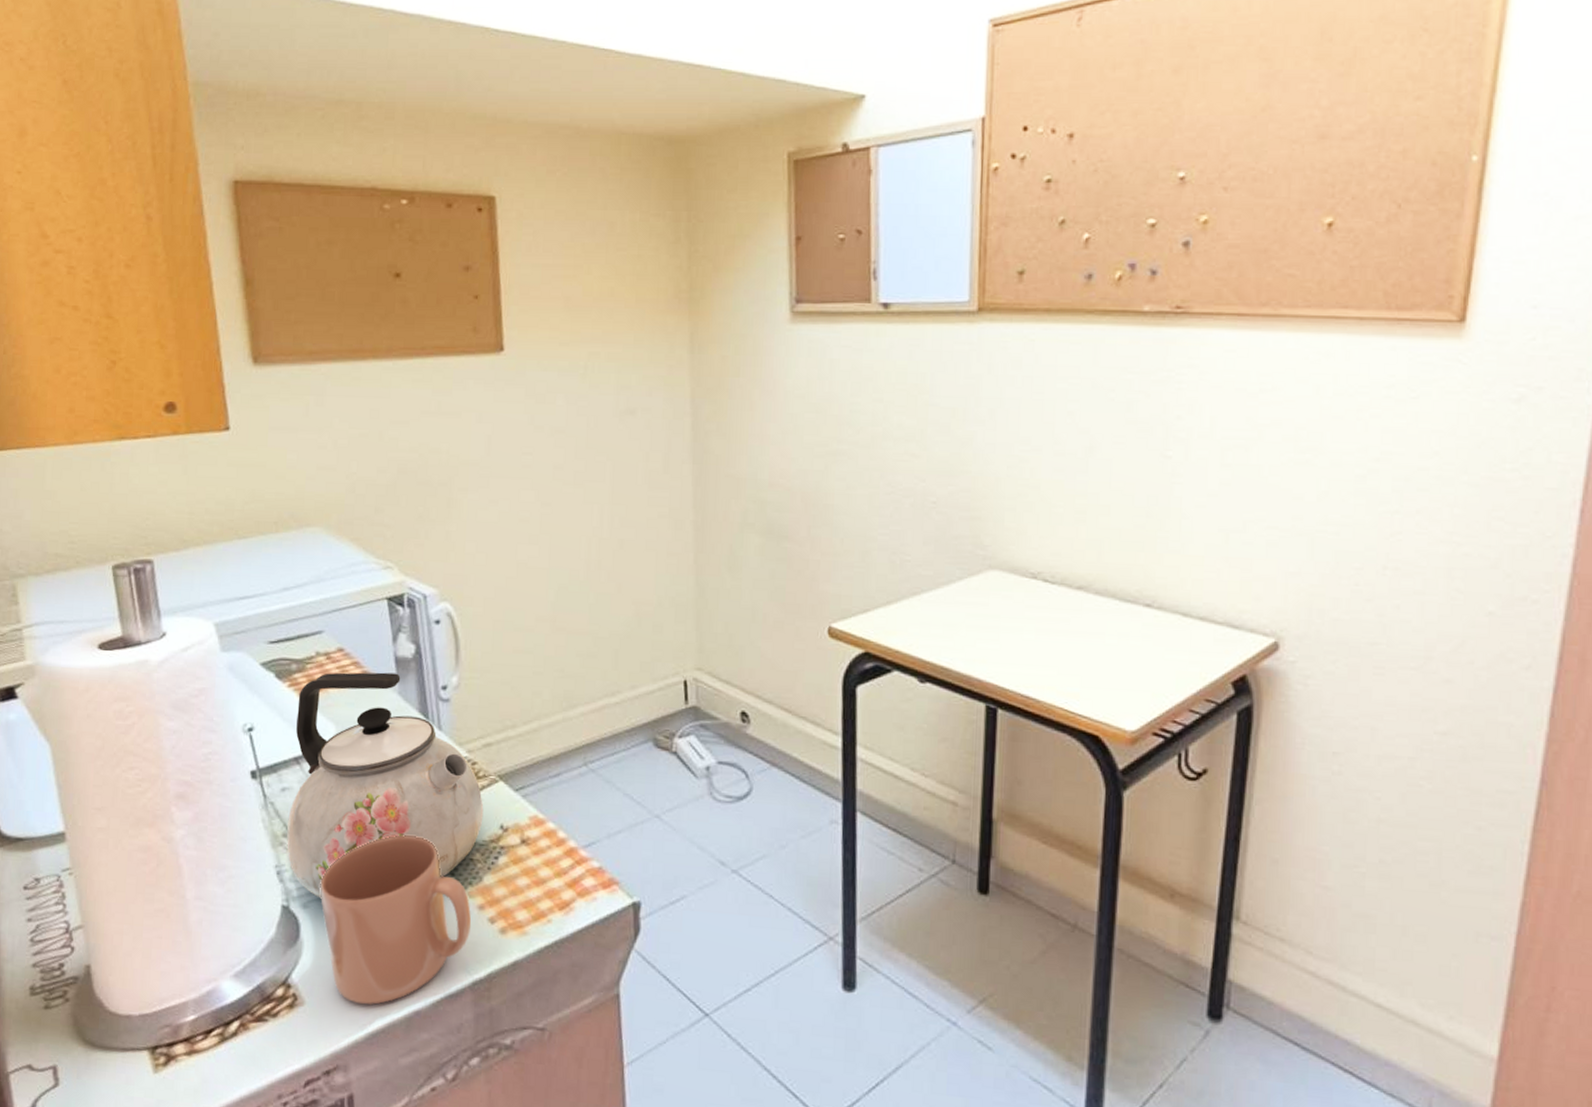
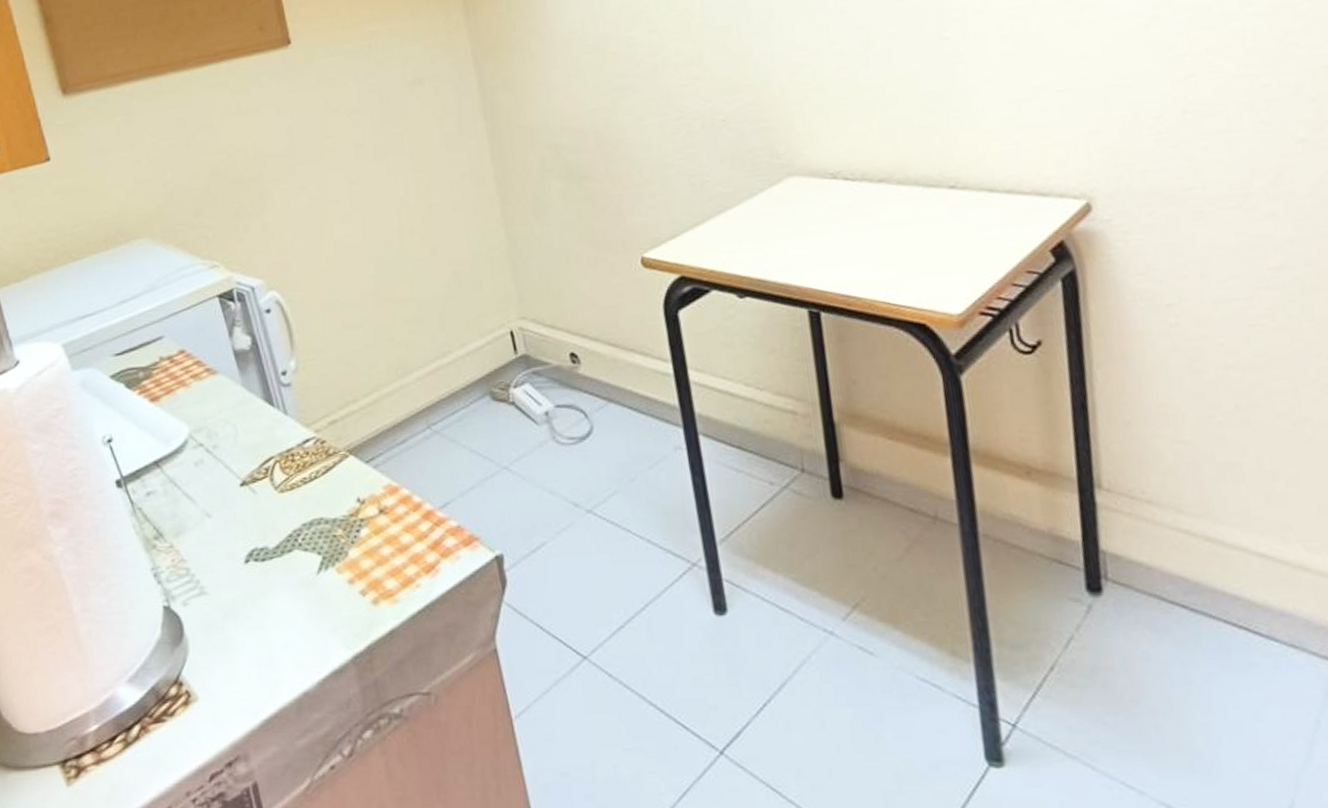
kettle: present [287,672,484,899] -> none [149,366,340,595]
mug: present [319,835,472,1005] -> none [195,520,345,692]

